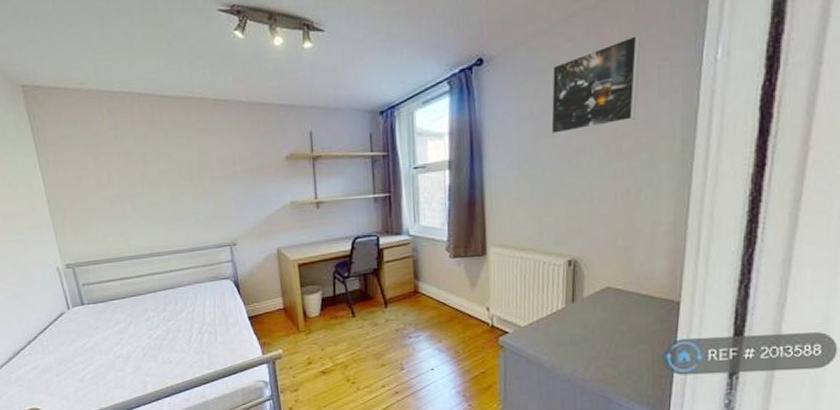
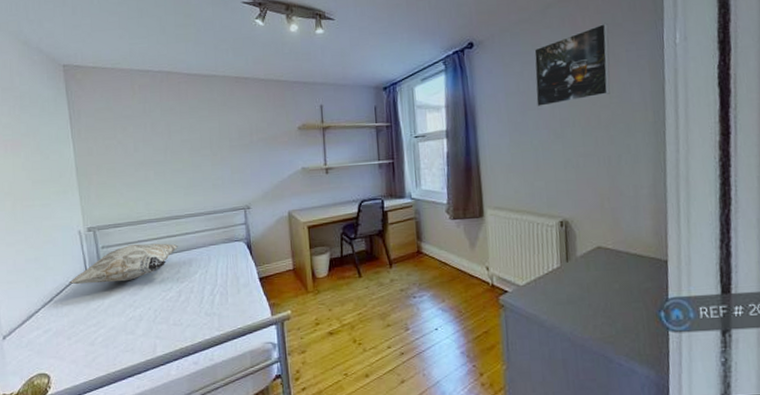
decorative pillow: none [51,281,163,323] -> present [68,243,179,285]

